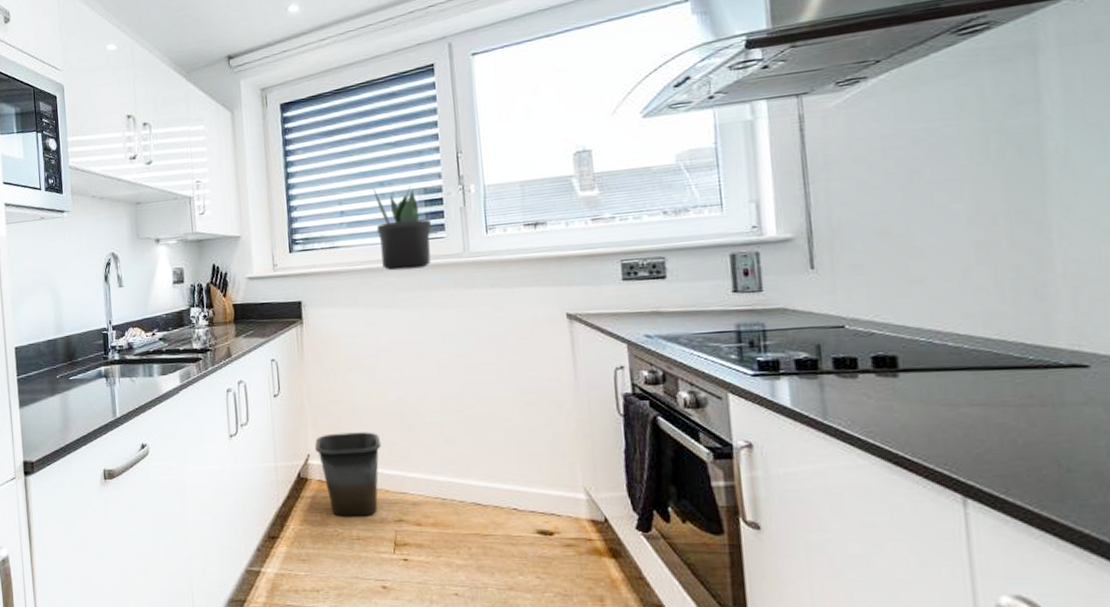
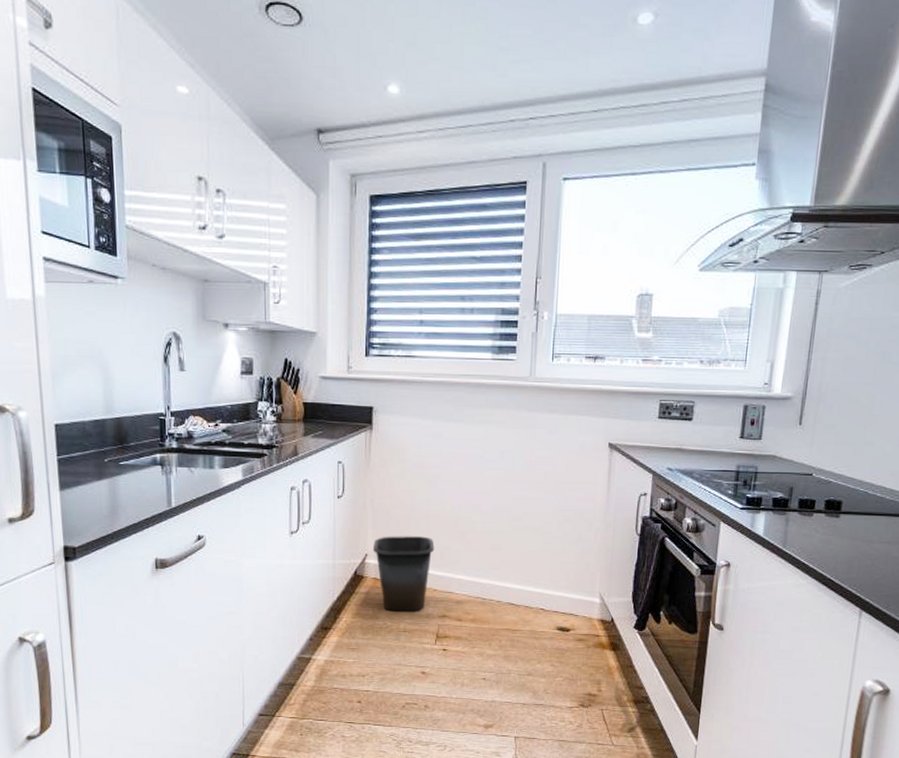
planter: present [373,186,432,271] -> none [453,302,505,387]

